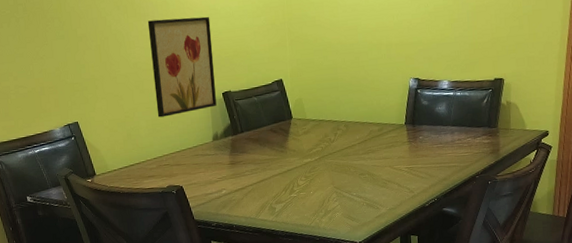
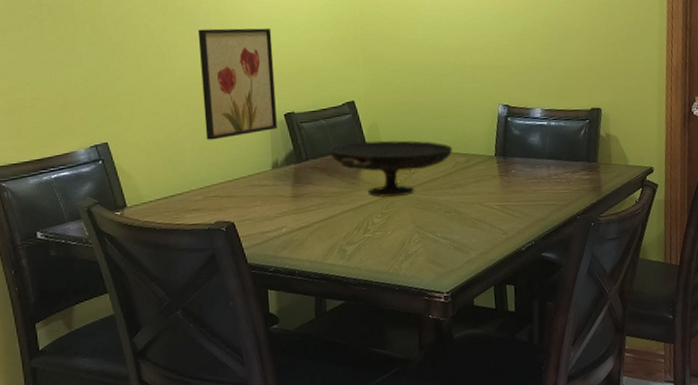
decorative bowl: none [260,113,368,163] -> present [328,140,453,198]

